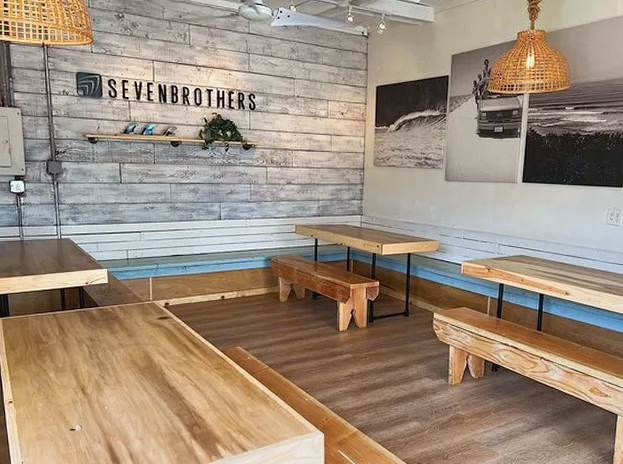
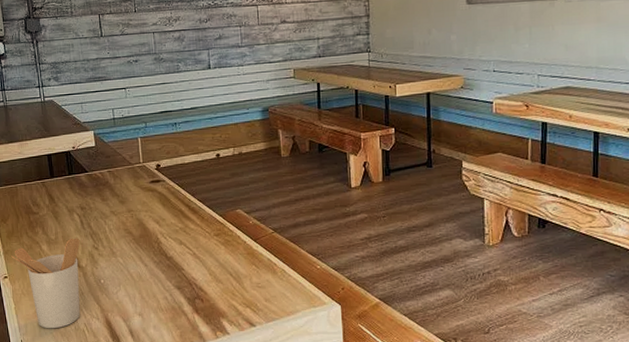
utensil holder: none [17,367,87,452] -> present [11,238,81,329]

